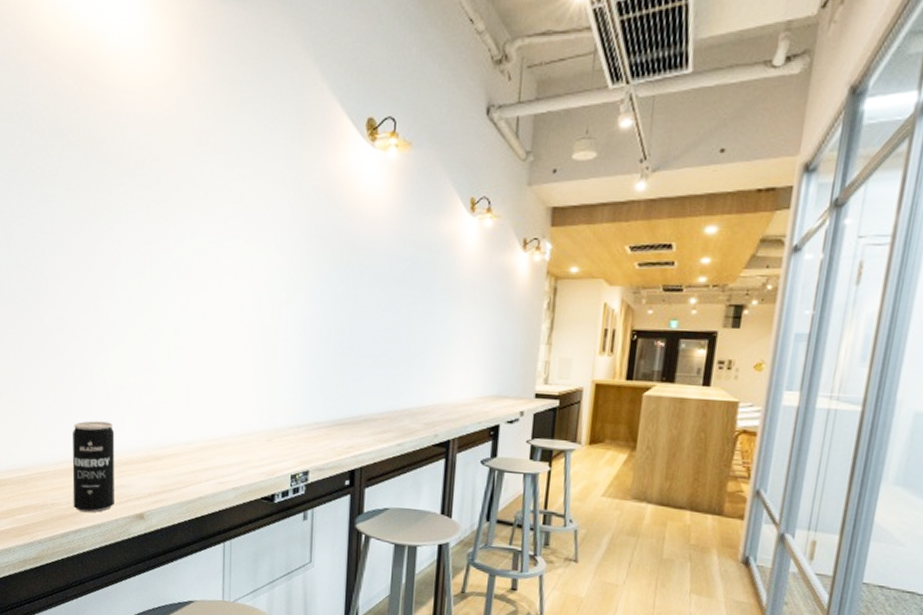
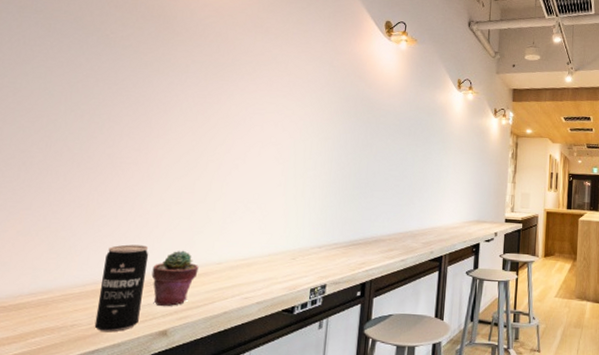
potted succulent: none [120,428,167,489] -> present [151,250,199,307]

